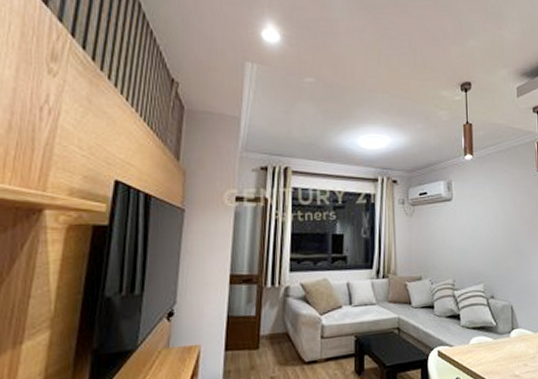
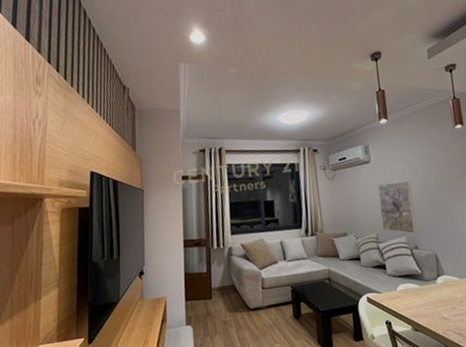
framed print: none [458,223,494,282] -> present [377,180,417,234]

